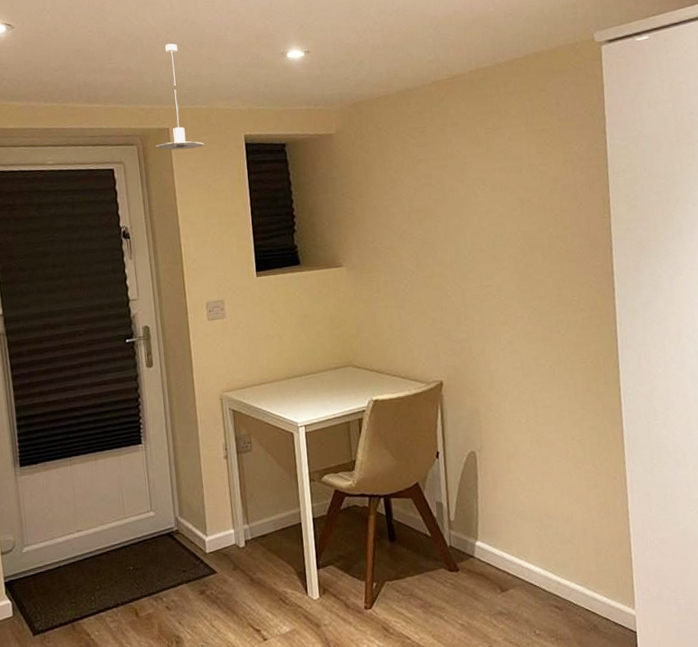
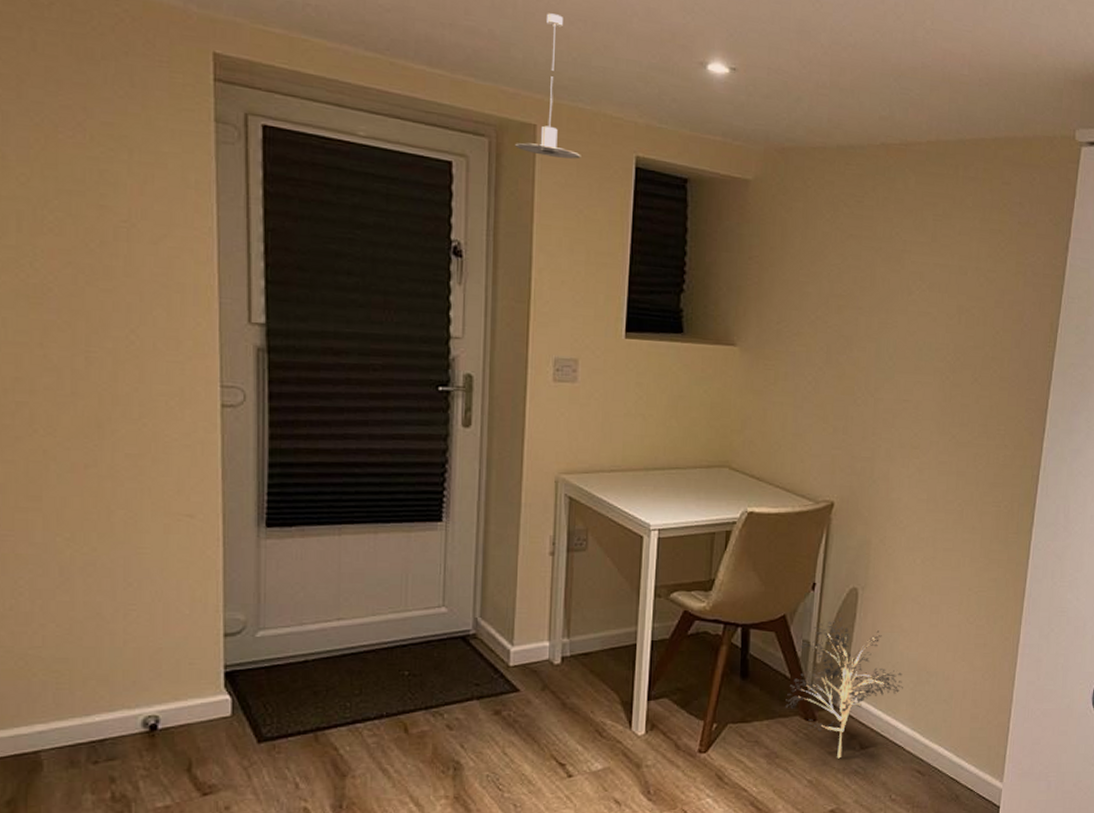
decorative plant: none [430,478,529,603] -> present [785,616,903,759]

